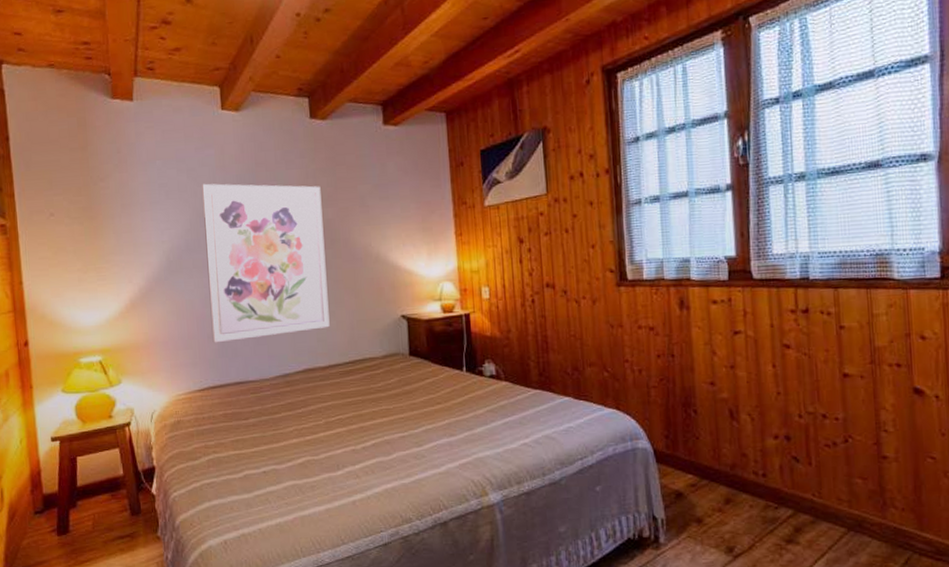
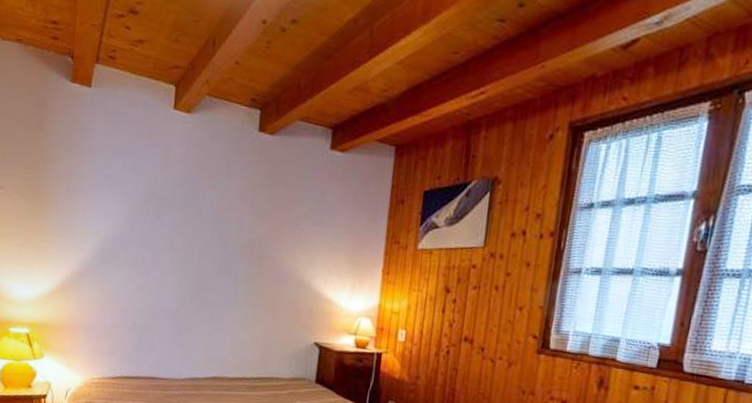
wall art: present [202,183,330,343] -> none [132,180,258,342]

